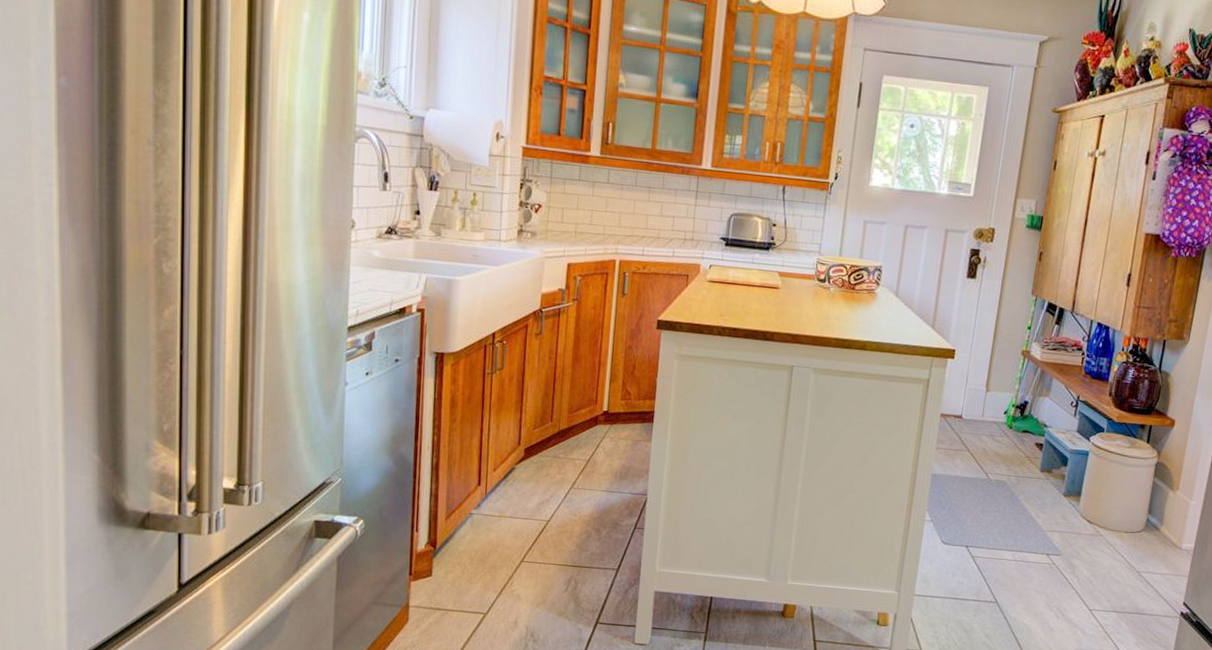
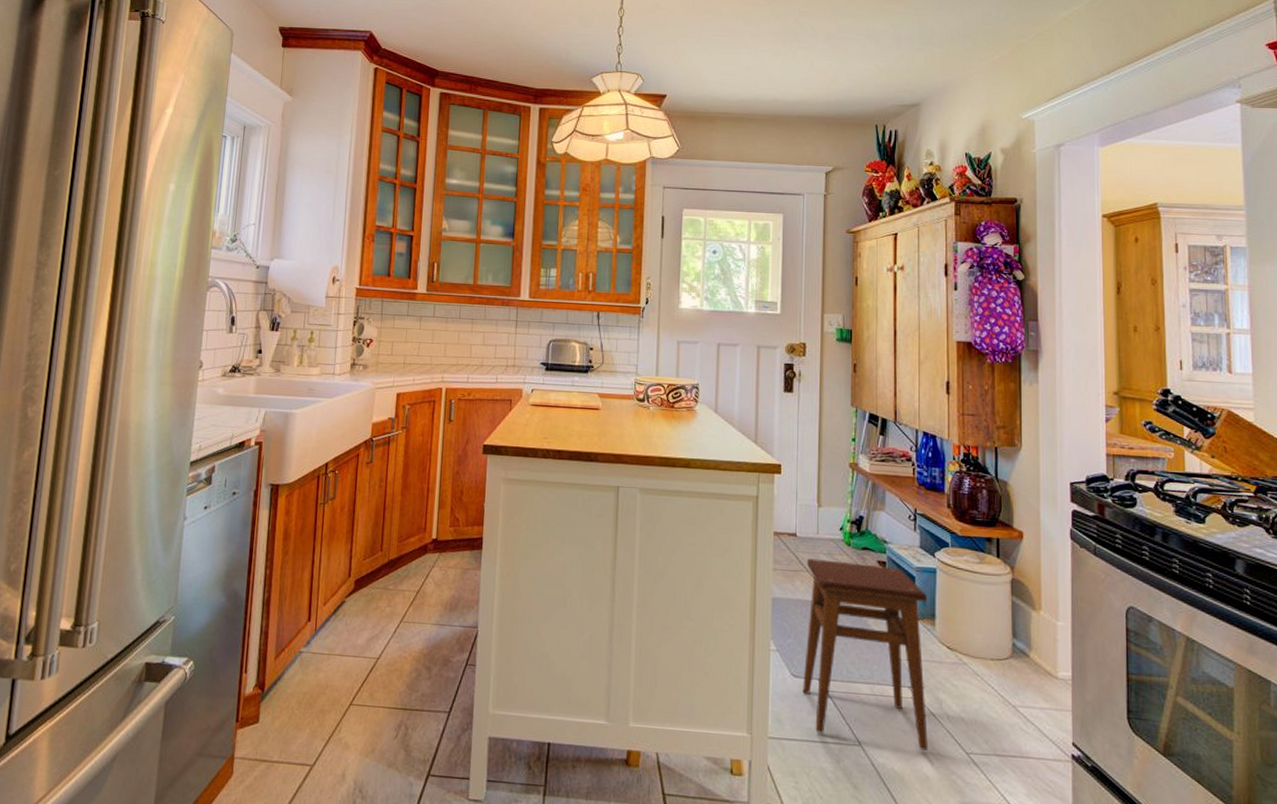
stool: none [950,439,1077,607] -> present [802,558,928,751]

